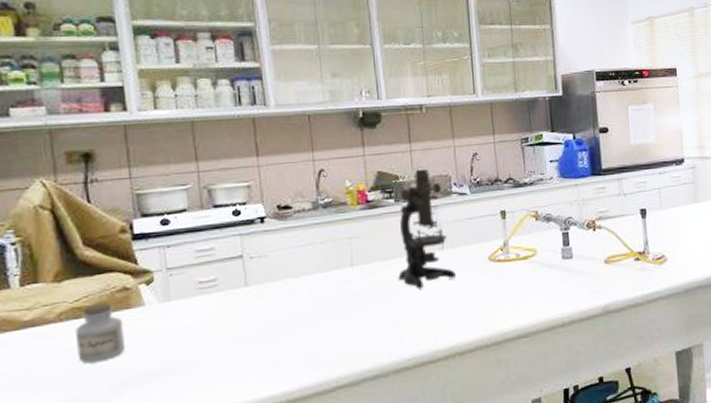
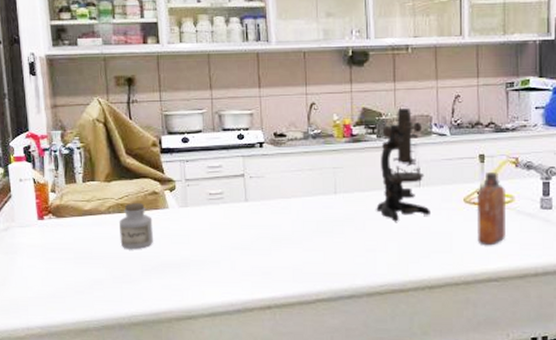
flask: none [500,227,532,302] -> present [476,172,505,245]

